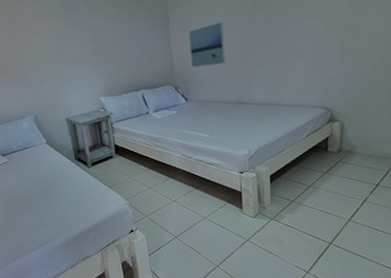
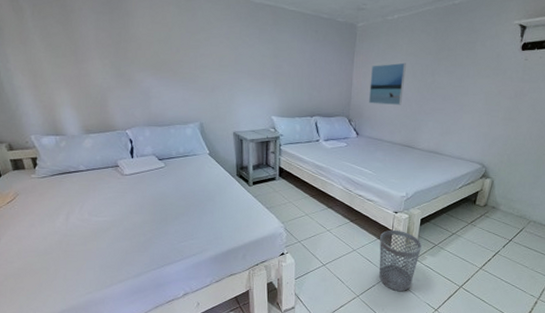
wastebasket: none [229,190,277,257] -> present [379,229,421,292]

